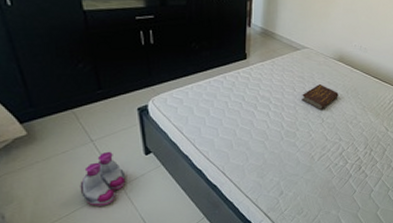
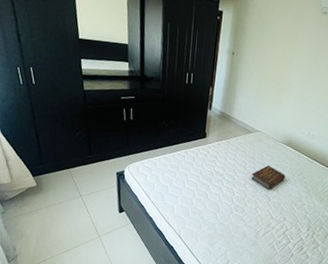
boots: present [80,151,126,206] -> none [69,206,103,251]

